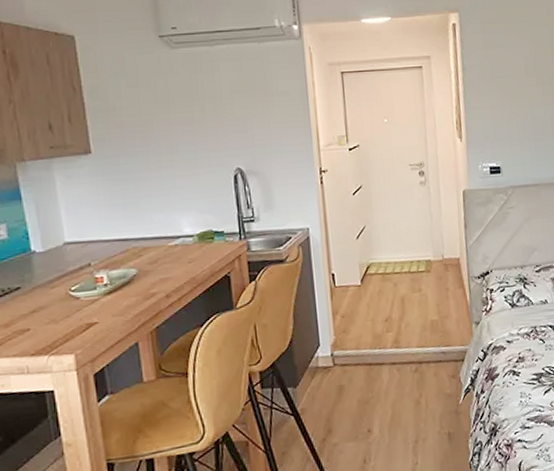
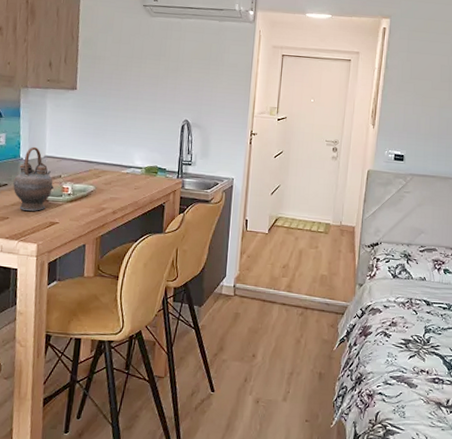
teapot: none [27,233,85,316] -> present [12,146,55,212]

